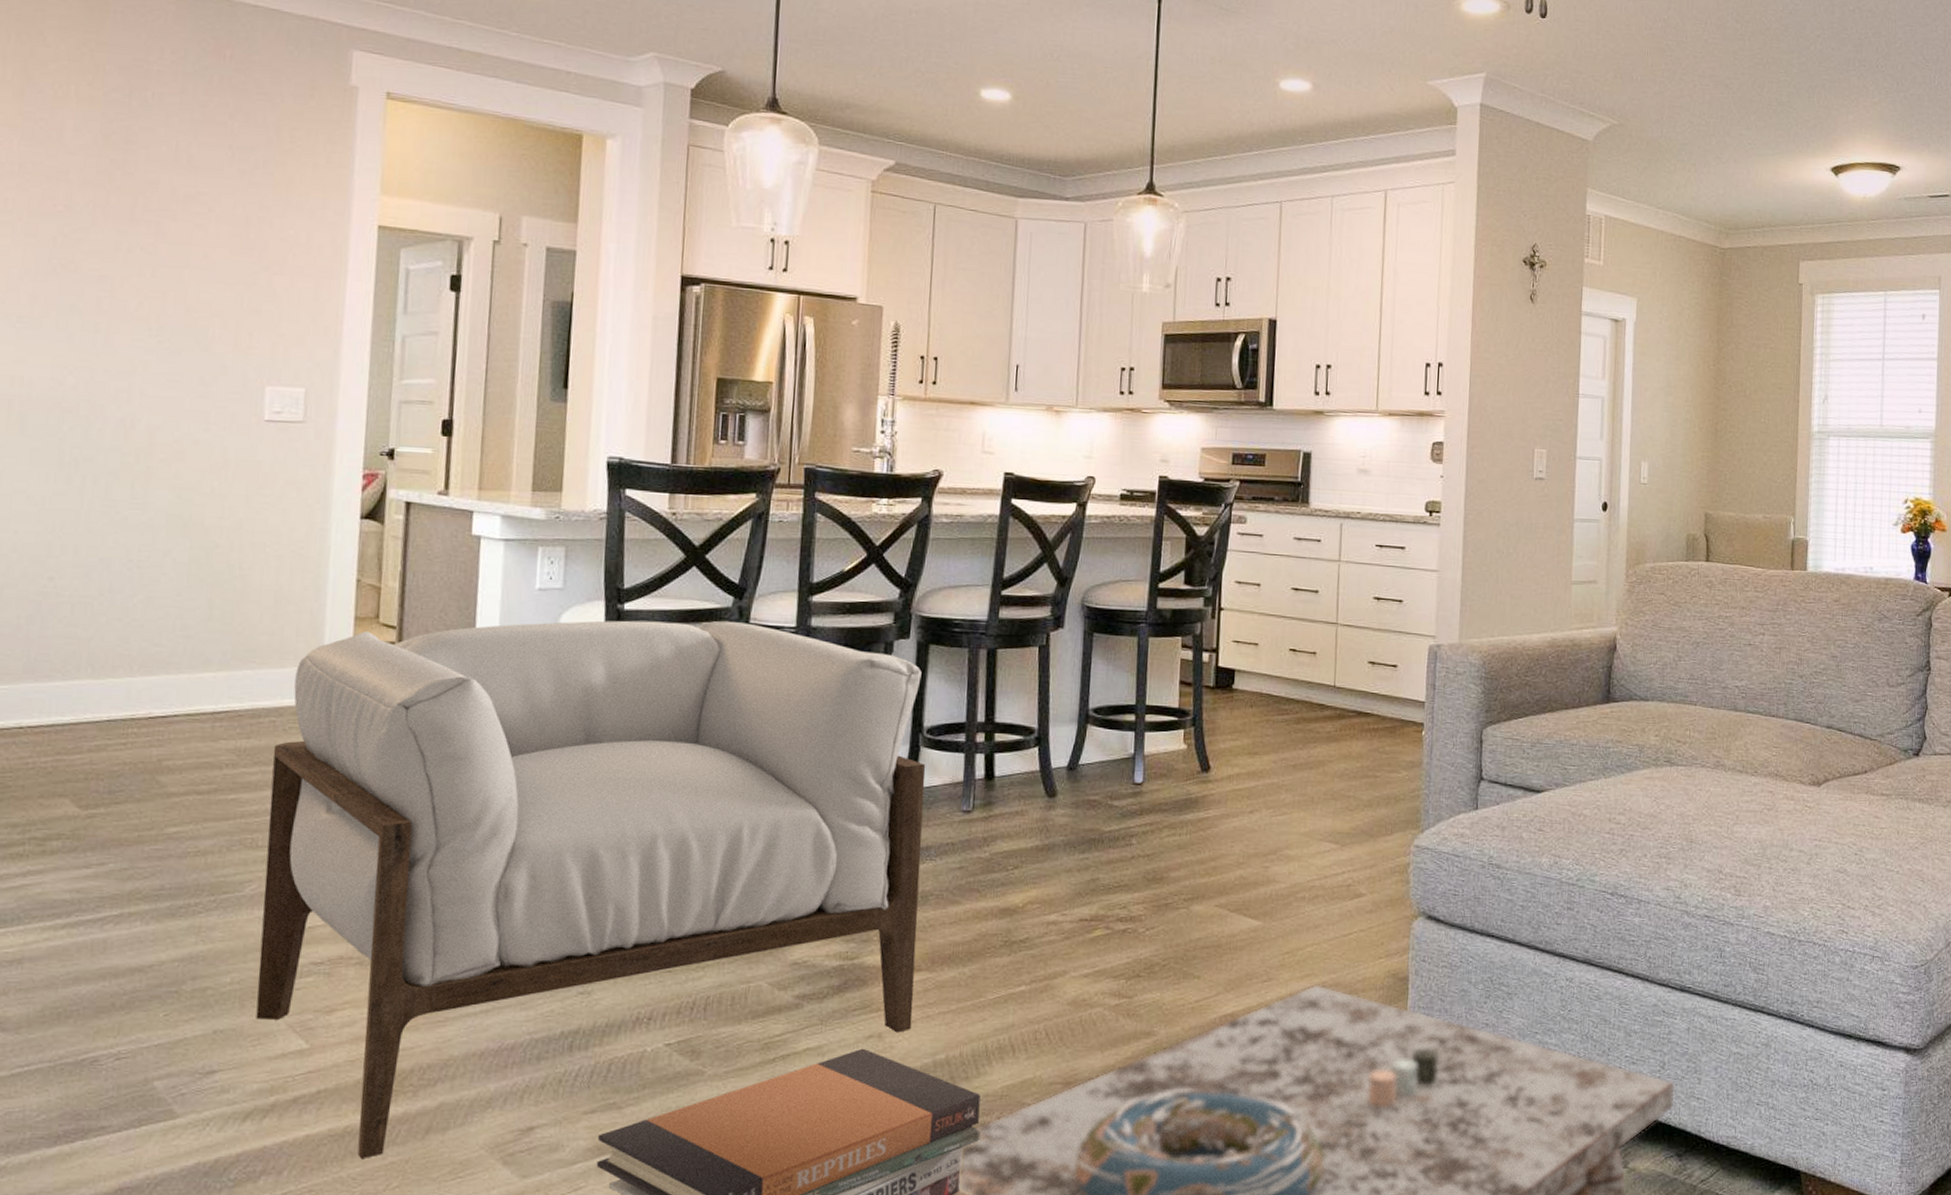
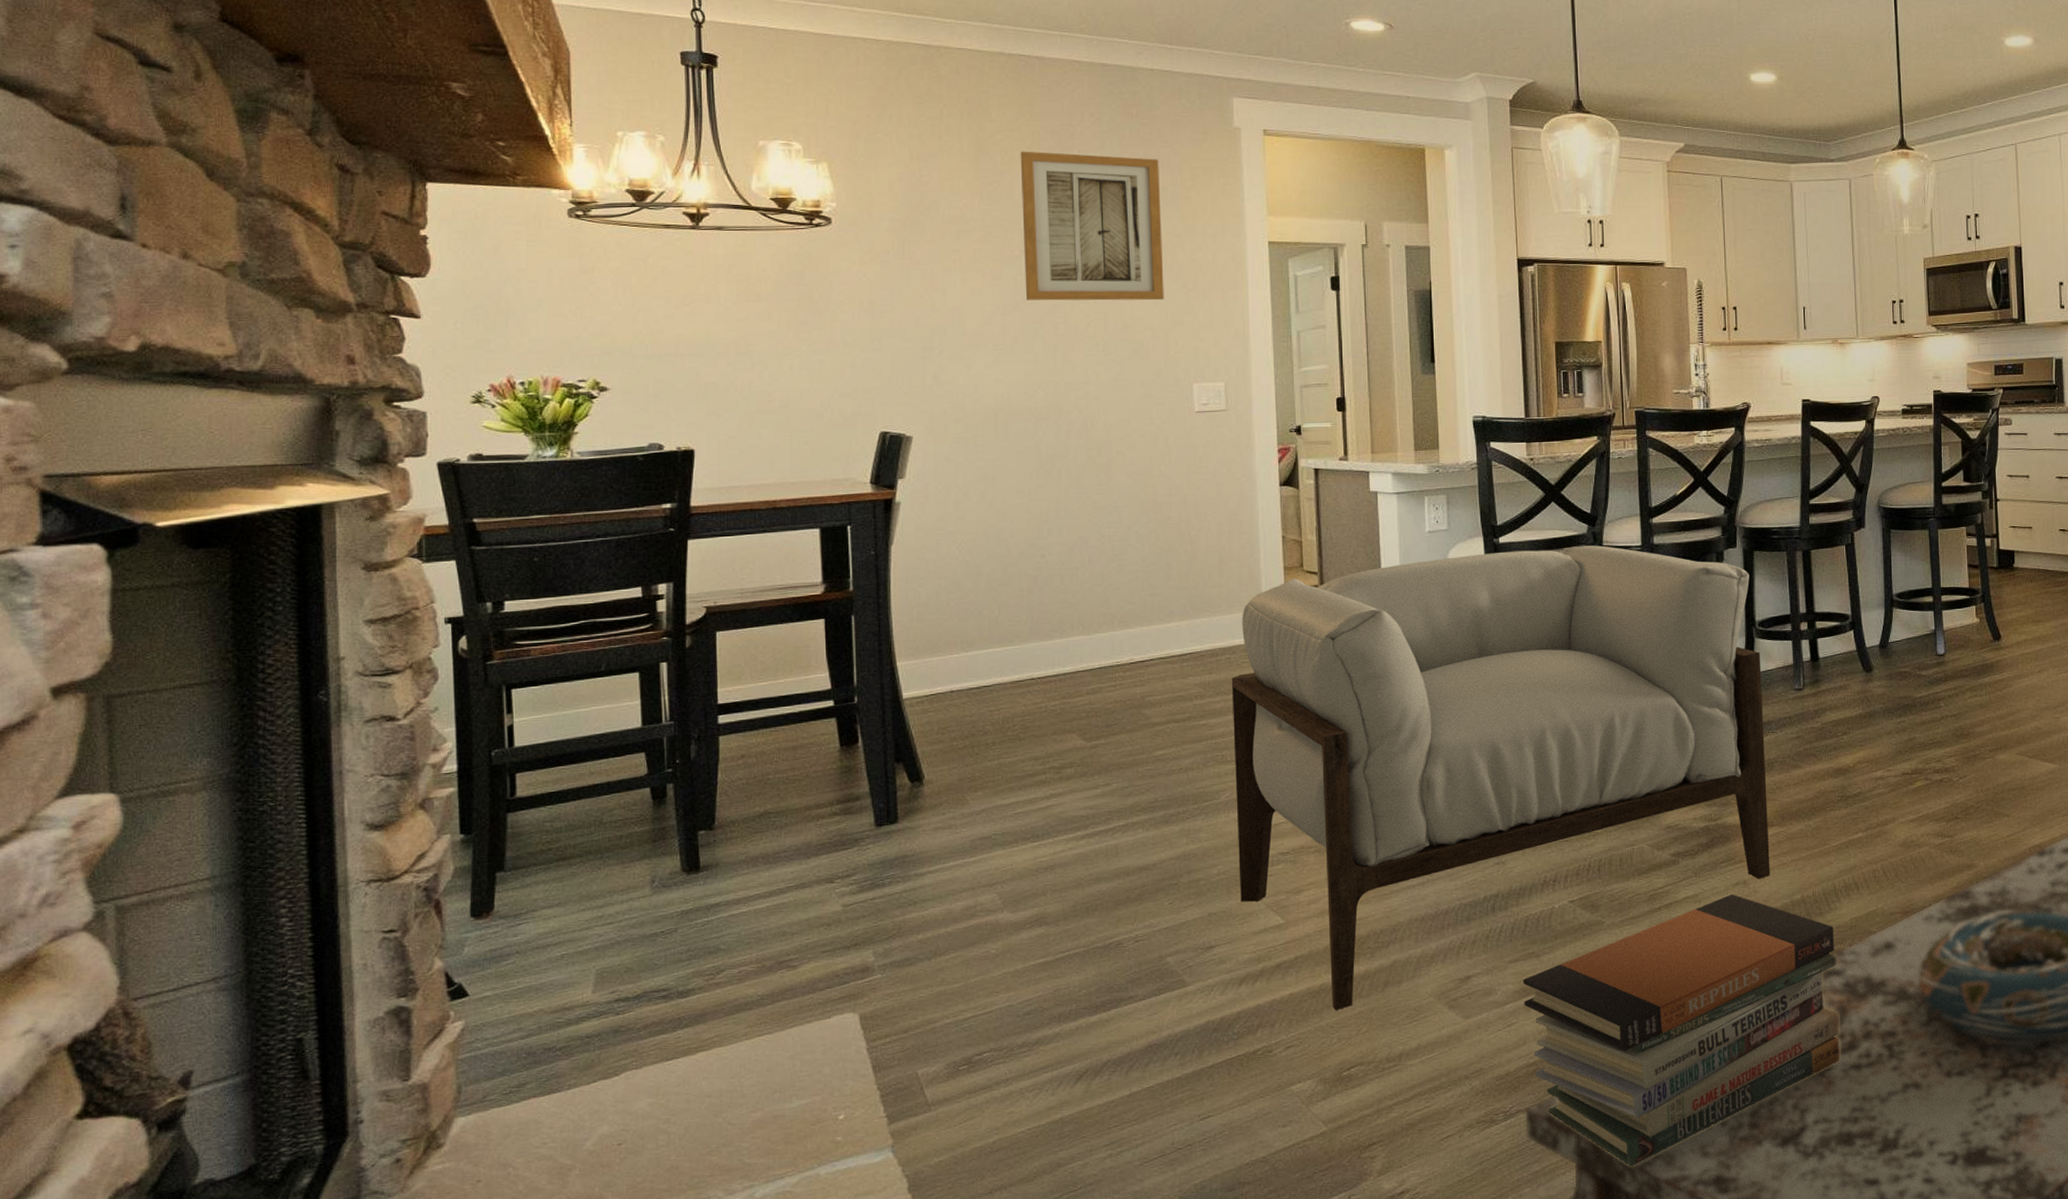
wall art: none [66,86,253,283] -> present [1020,151,1164,301]

